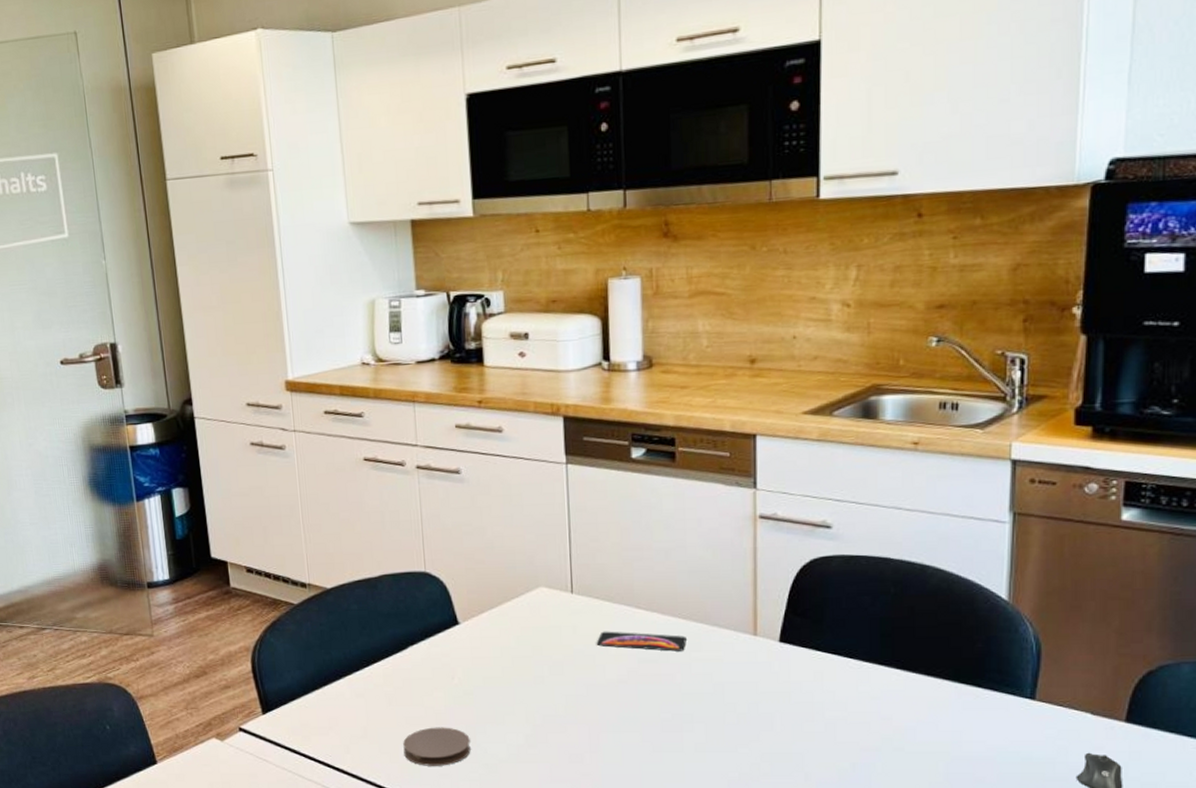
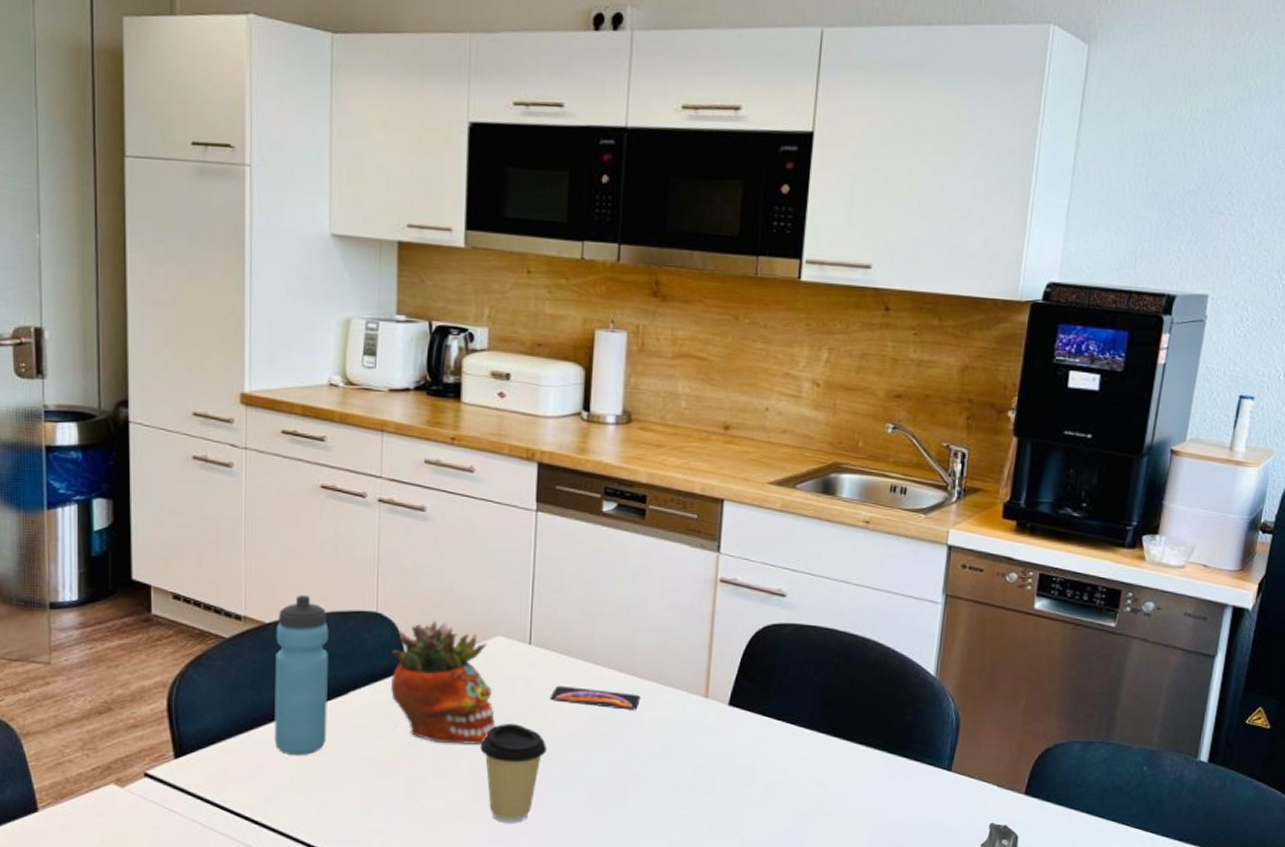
water bottle: none [337,560,392,708] -> present [274,594,329,756]
coaster: present [403,727,471,766] -> none [334,779,408,822]
succulent planter: none [443,576,547,692] -> present [391,621,496,745]
coffee cup: none [533,669,598,764] -> present [480,723,548,823]

